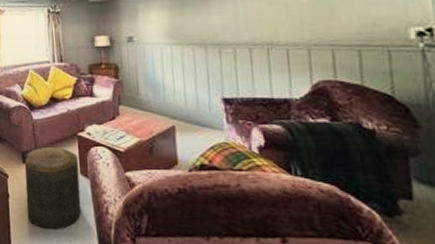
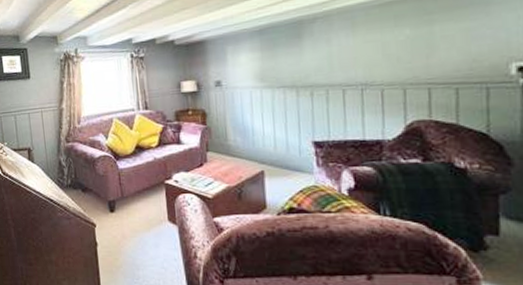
stool: present [24,148,82,230] -> none [111,196,170,275]

